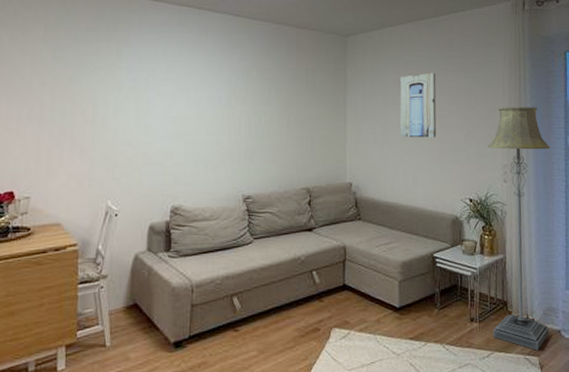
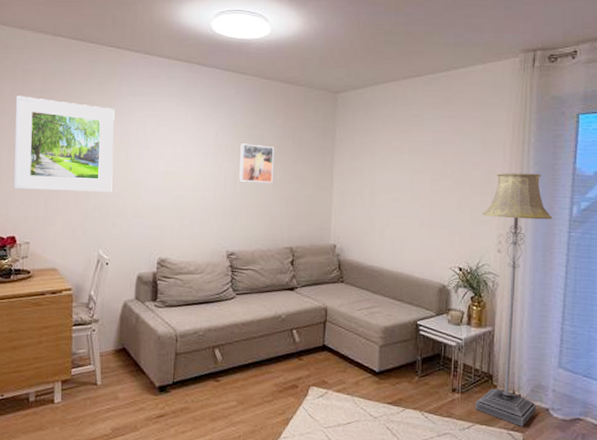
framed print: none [12,44,123,141] -> present [13,95,115,192]
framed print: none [254,87,287,125] -> present [239,143,274,184]
wall art: present [400,72,437,138] -> none [389,133,430,202]

